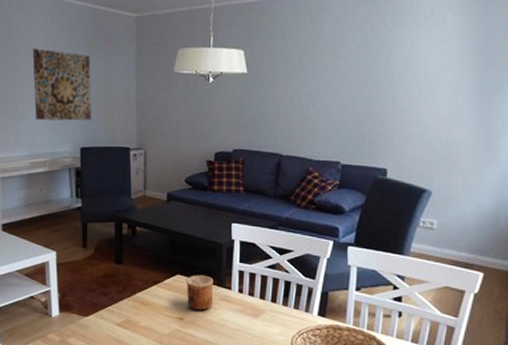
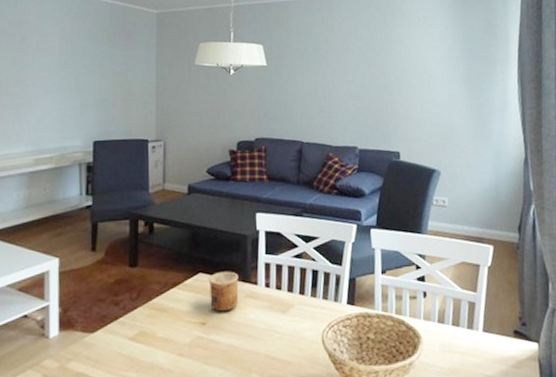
wall art: present [33,48,91,121] -> none [42,41,108,114]

